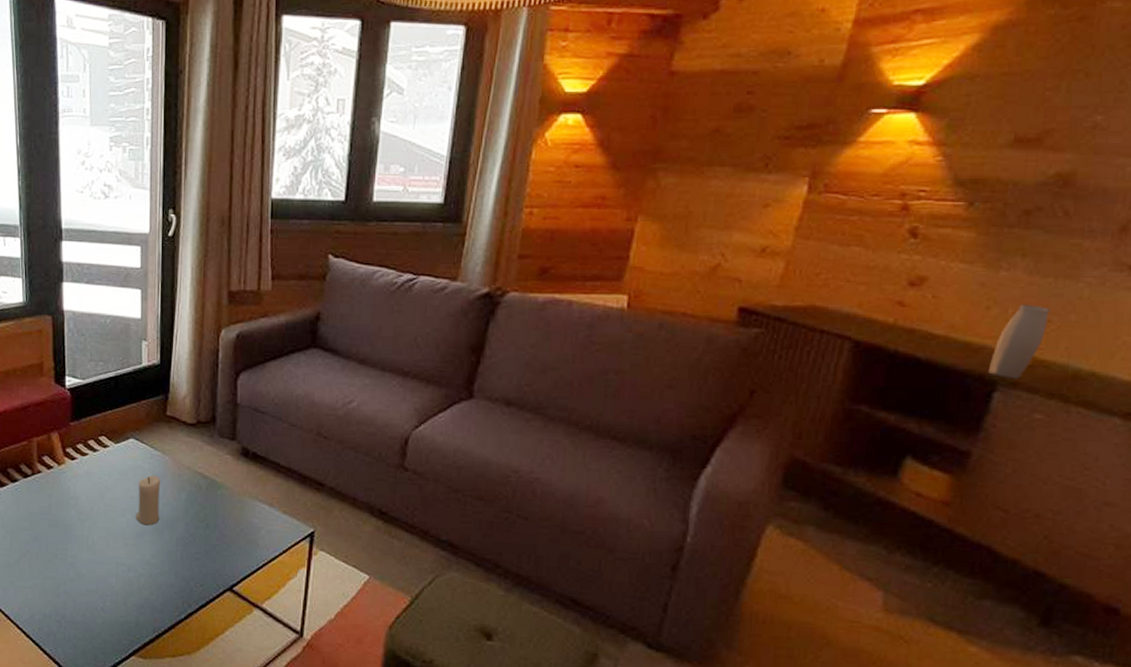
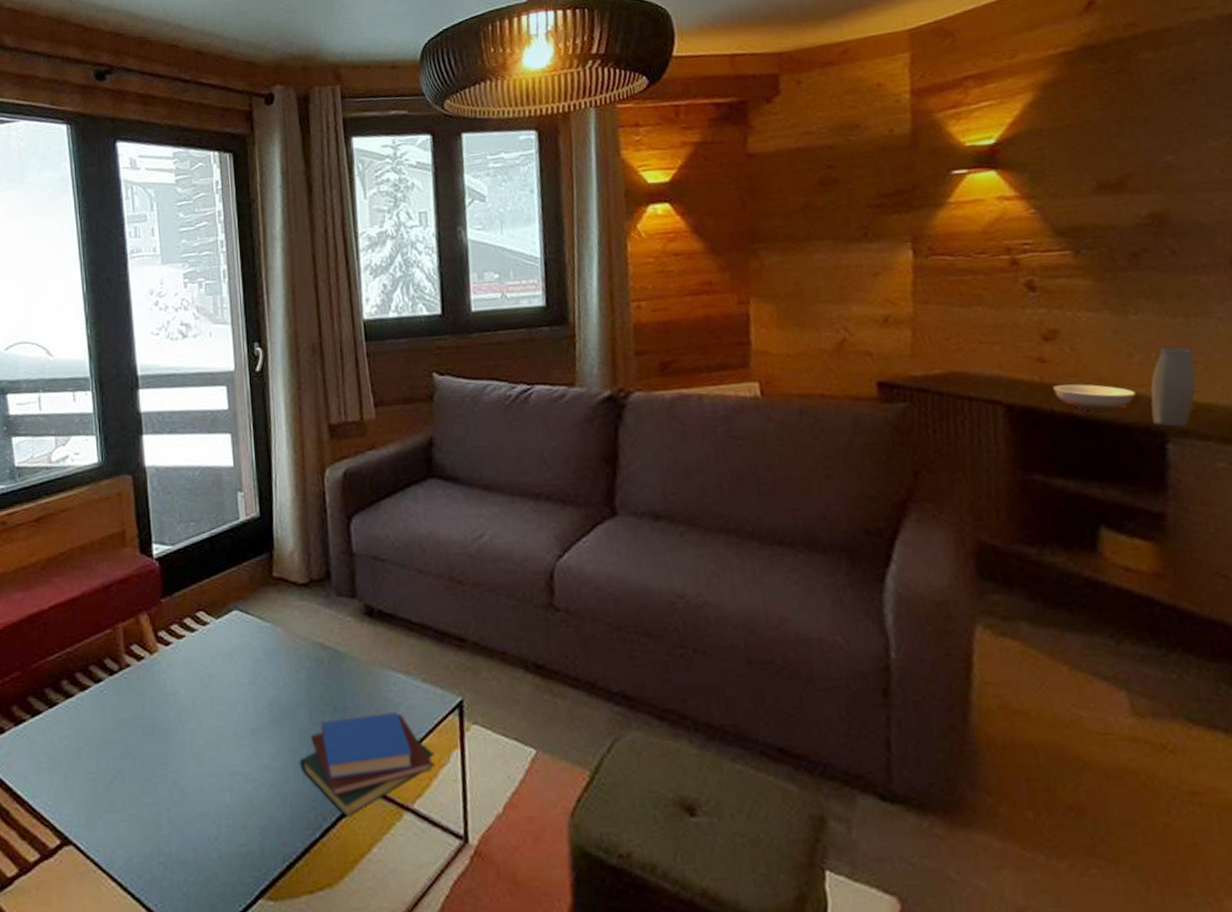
candle: present [135,475,161,526] -> none [247,653,276,719]
book: none [174,533,286,608] -> present [299,712,436,818]
bowl: none [904,328,982,358] -> present [1053,384,1137,412]

